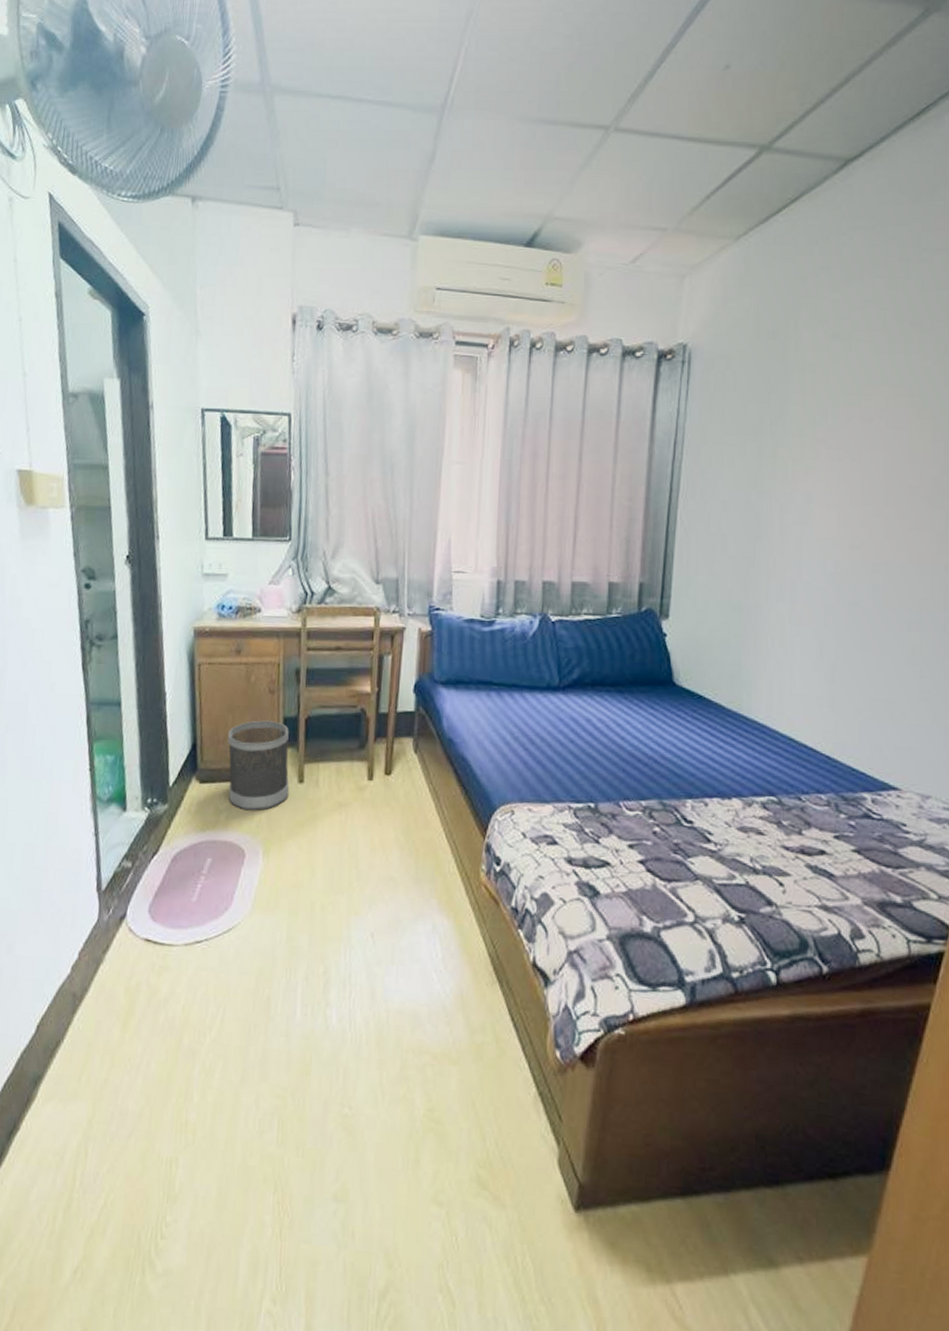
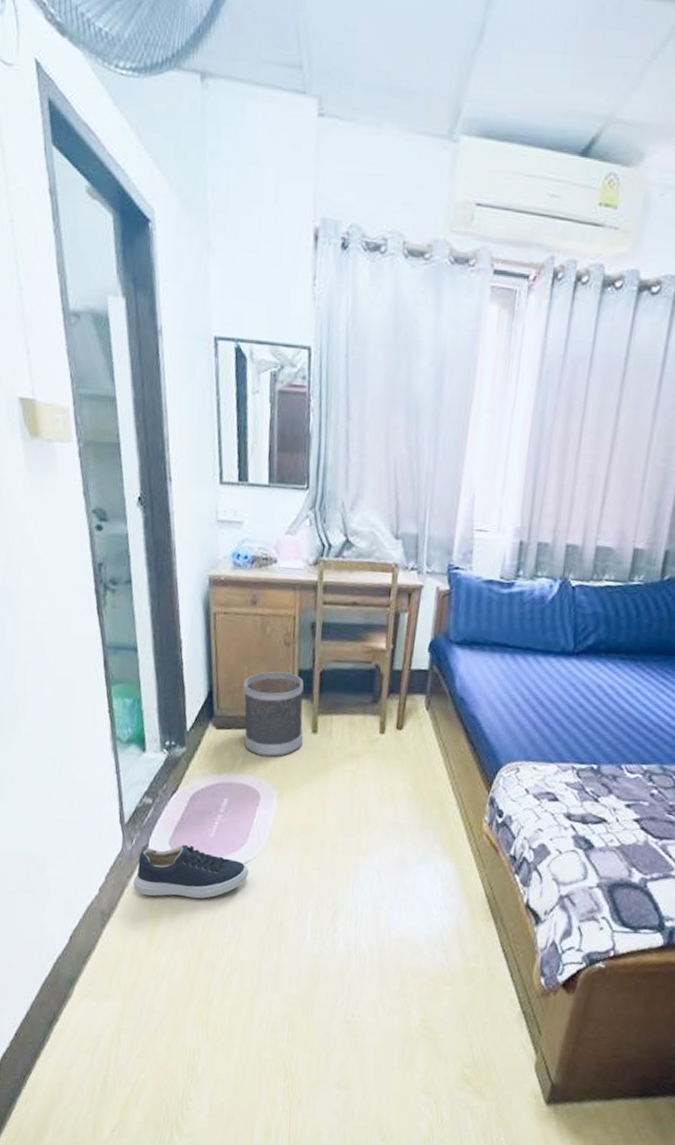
shoe: none [109,911,234,974] -> present [133,844,249,899]

